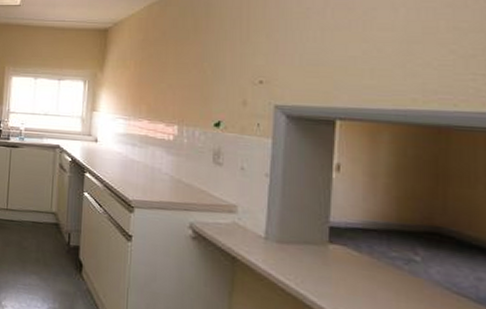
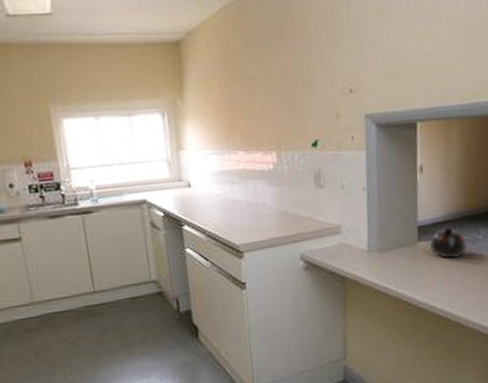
teapot: none [343,235,398,275] -> present [429,226,468,258]

